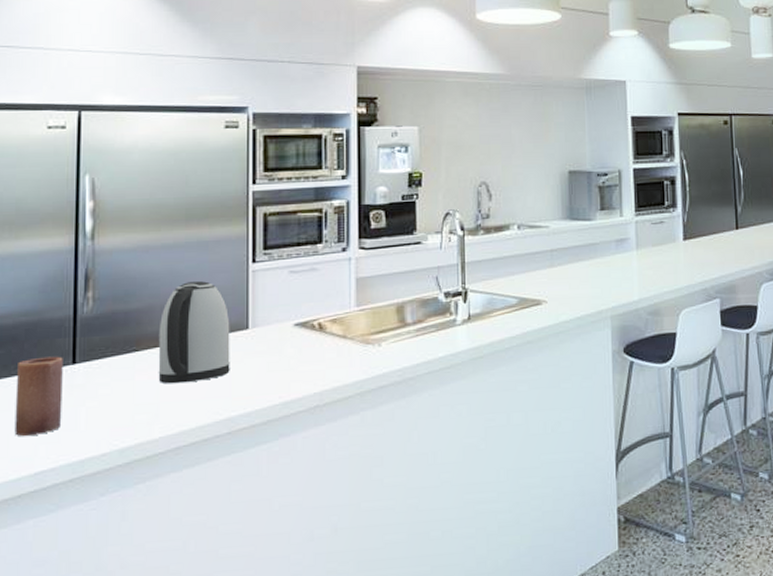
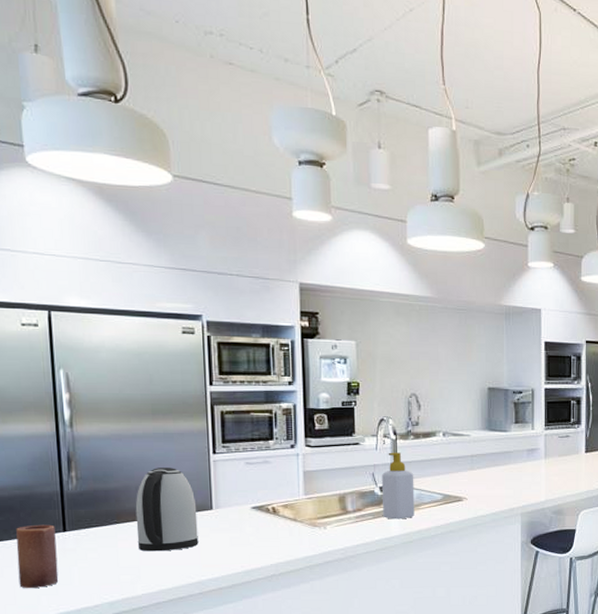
soap bottle: none [446,250,485,331] -> present [381,452,415,520]

